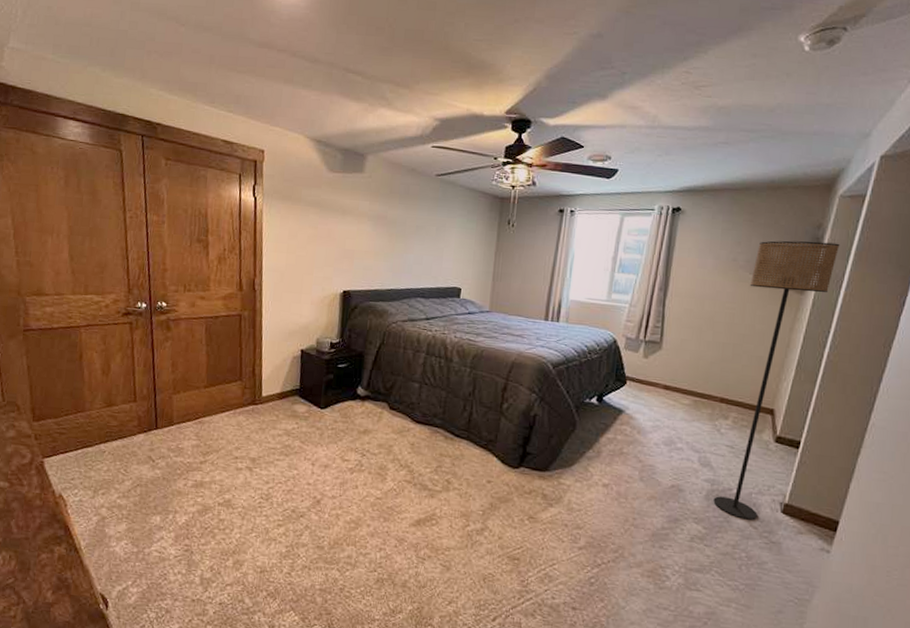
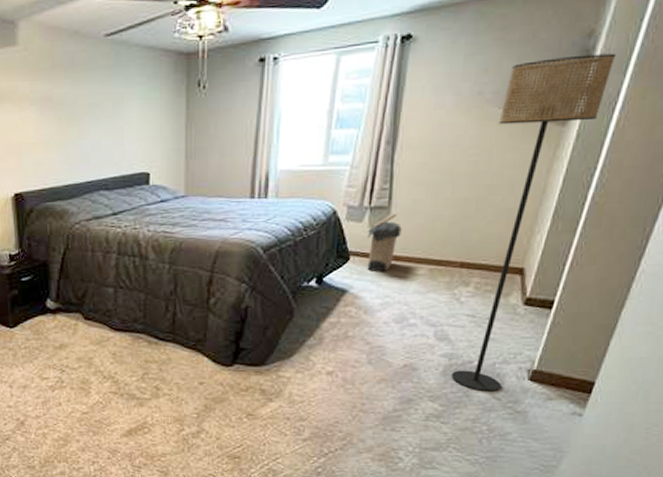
laundry hamper: none [641,348,671,398] -> present [367,213,402,272]

